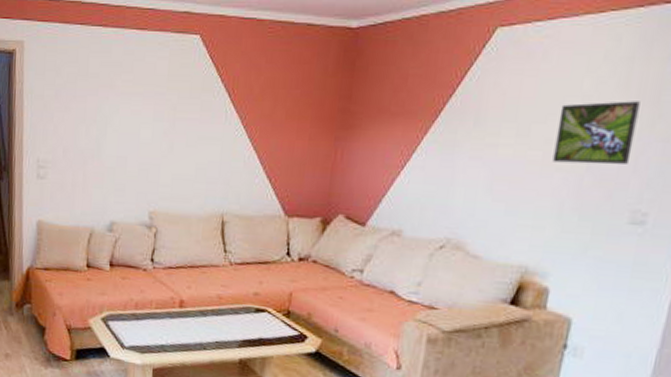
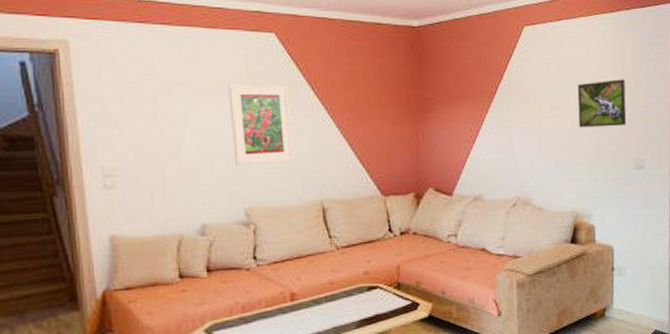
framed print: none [146,87,206,170] -> present [228,84,294,166]

